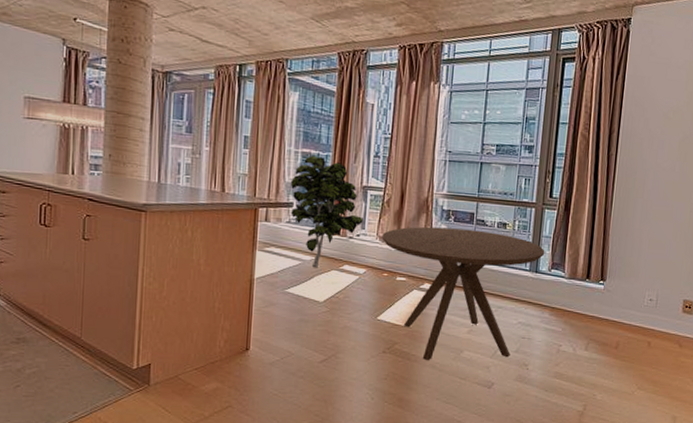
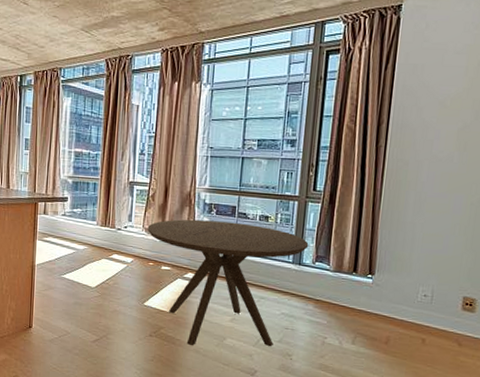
indoor plant: present [291,155,363,268] -> none [65,154,130,257]

